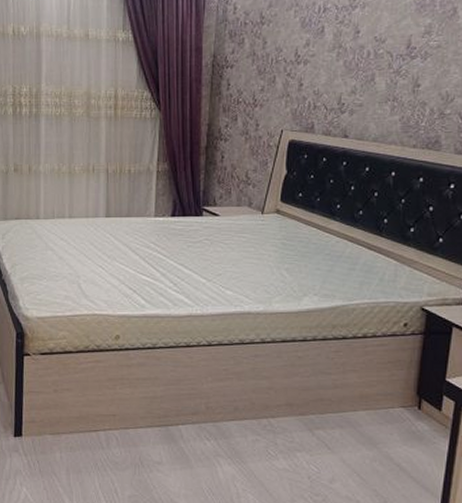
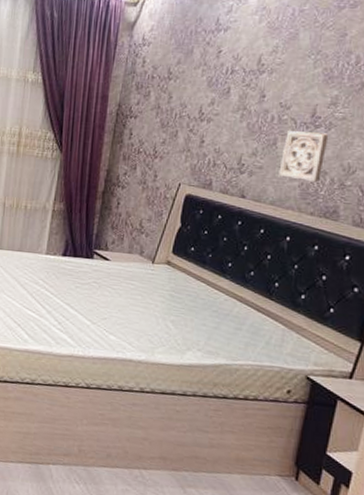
wall ornament: none [379,63,425,115] -> present [278,129,329,183]

